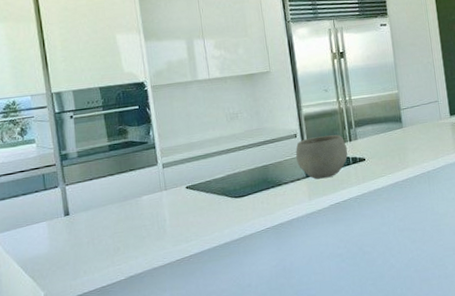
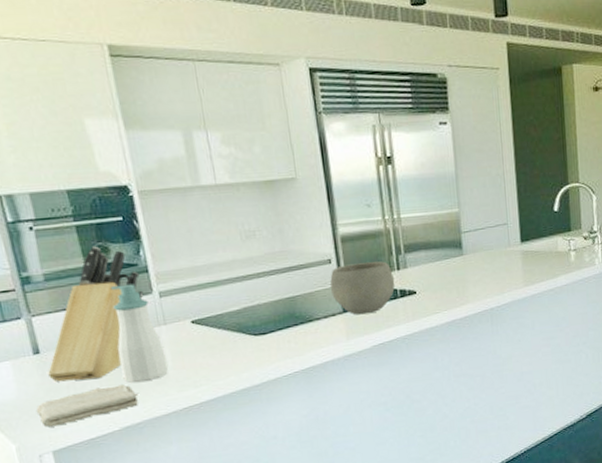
washcloth: none [62,240,142,277] -> present [35,384,138,428]
knife block: none [74,129,151,239] -> present [48,246,144,382]
soap bottle: none [126,158,166,239] -> present [110,284,168,383]

